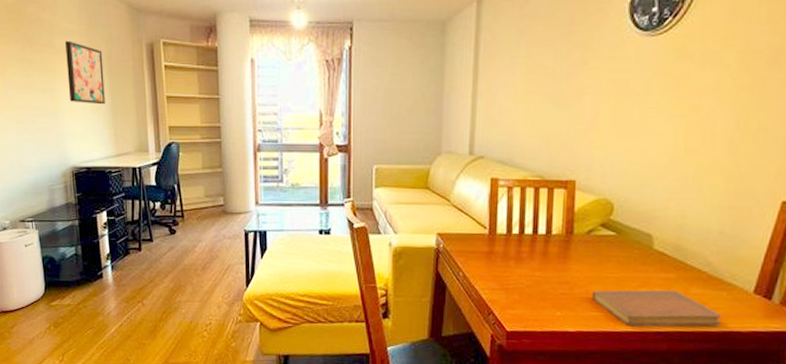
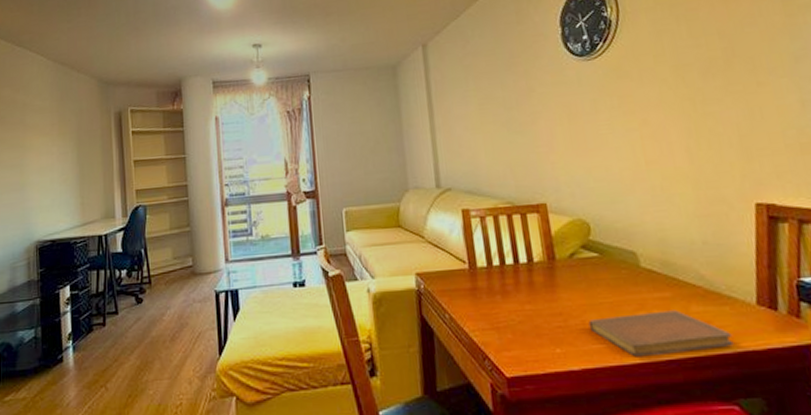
wall art: present [65,40,105,105] -> none [37,117,73,176]

